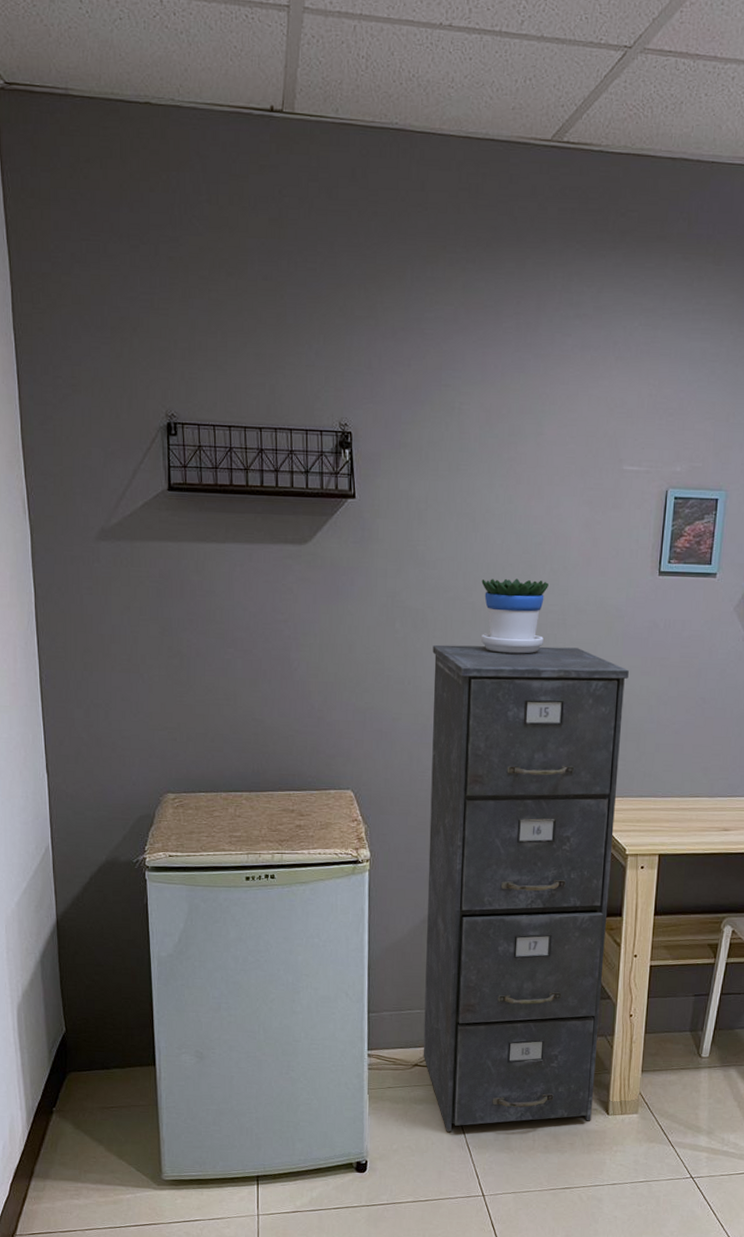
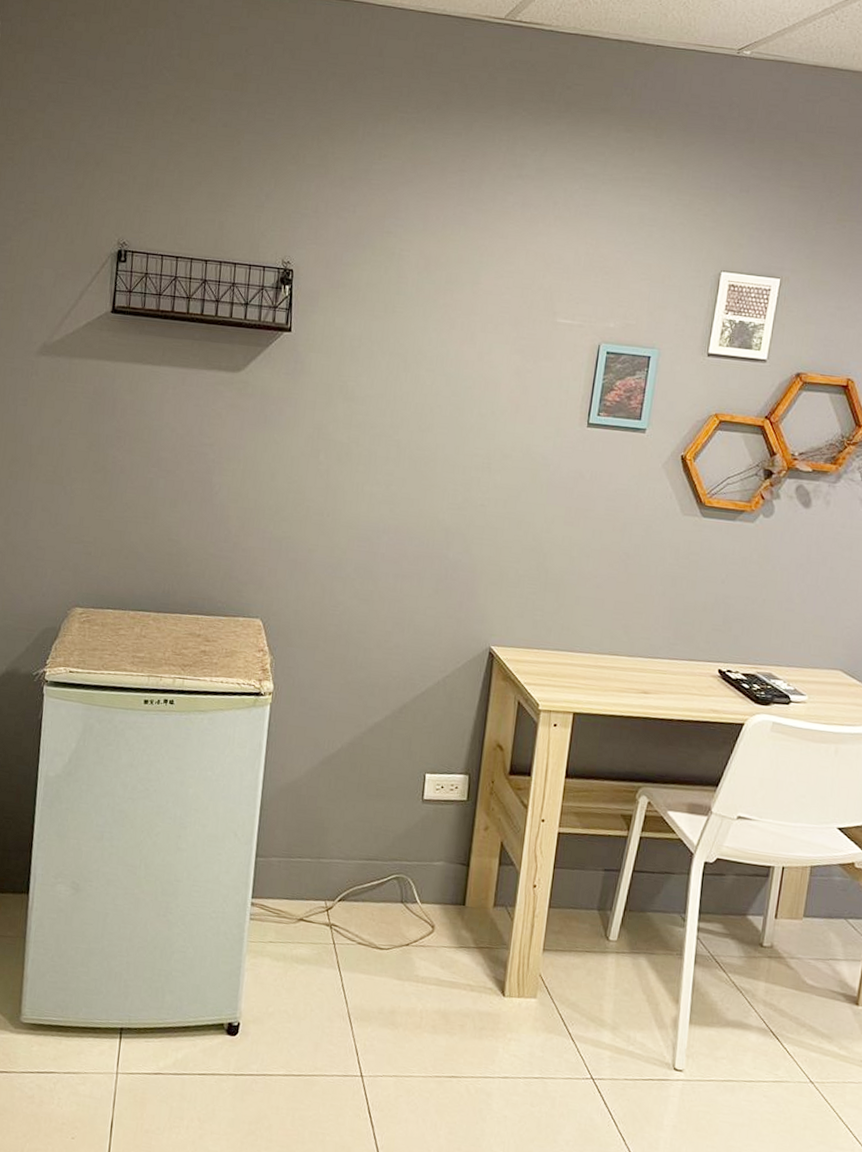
filing cabinet: present [423,644,629,1132] -> none [309,479,552,1002]
flowerpot: present [480,578,549,654] -> none [403,418,476,495]

